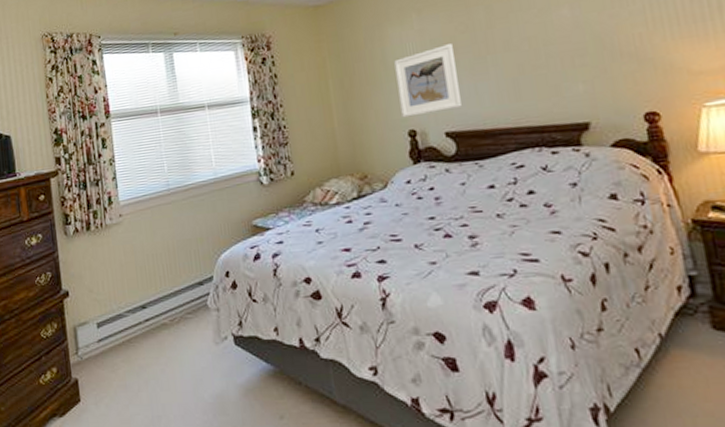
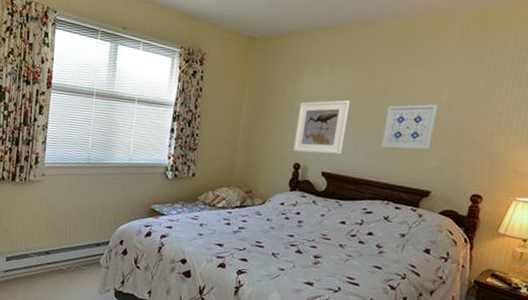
wall art: none [500,20,570,86] -> present [381,103,438,150]

